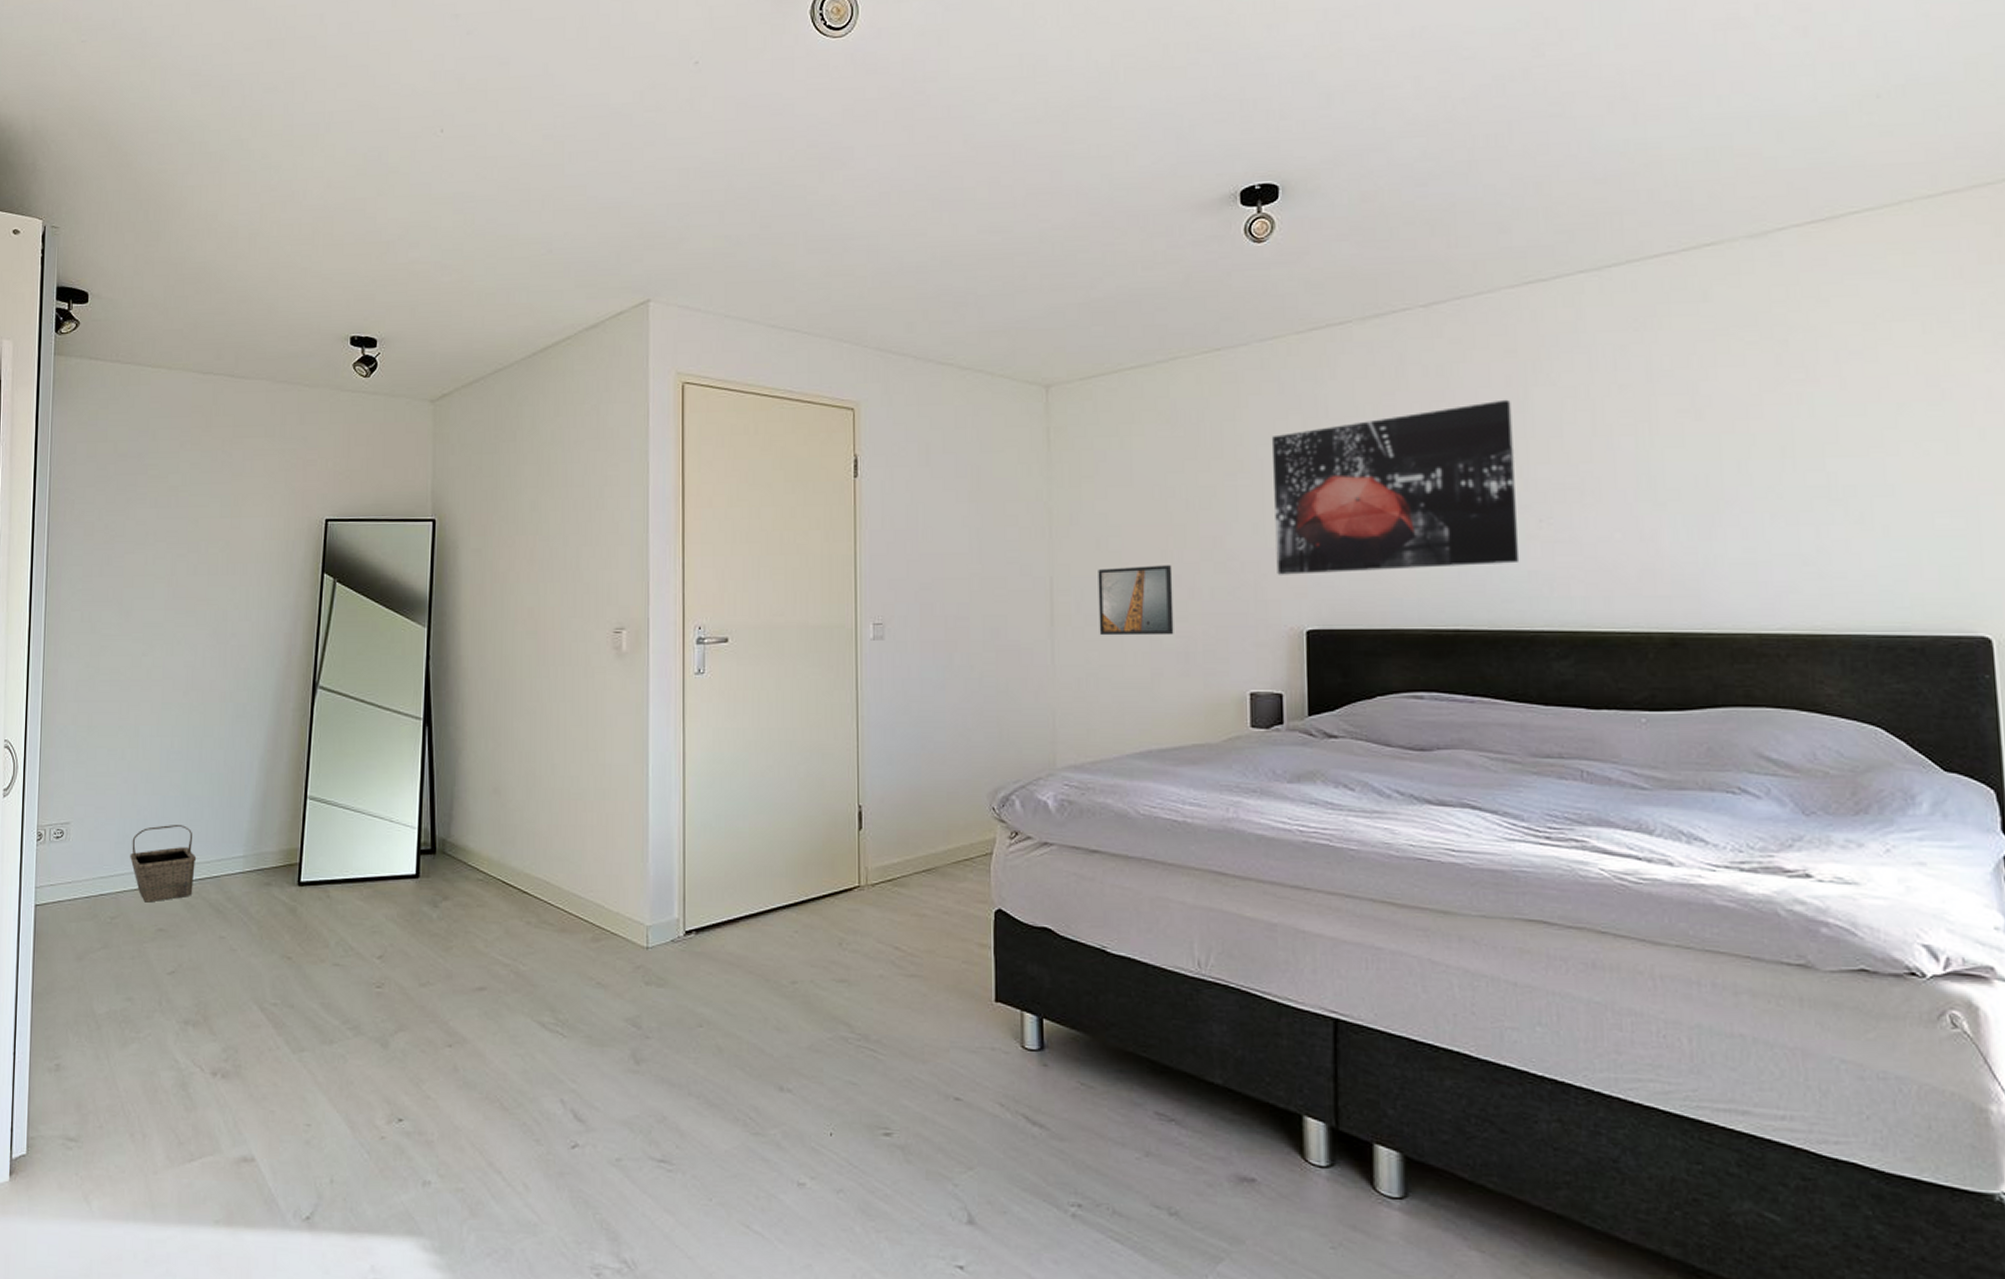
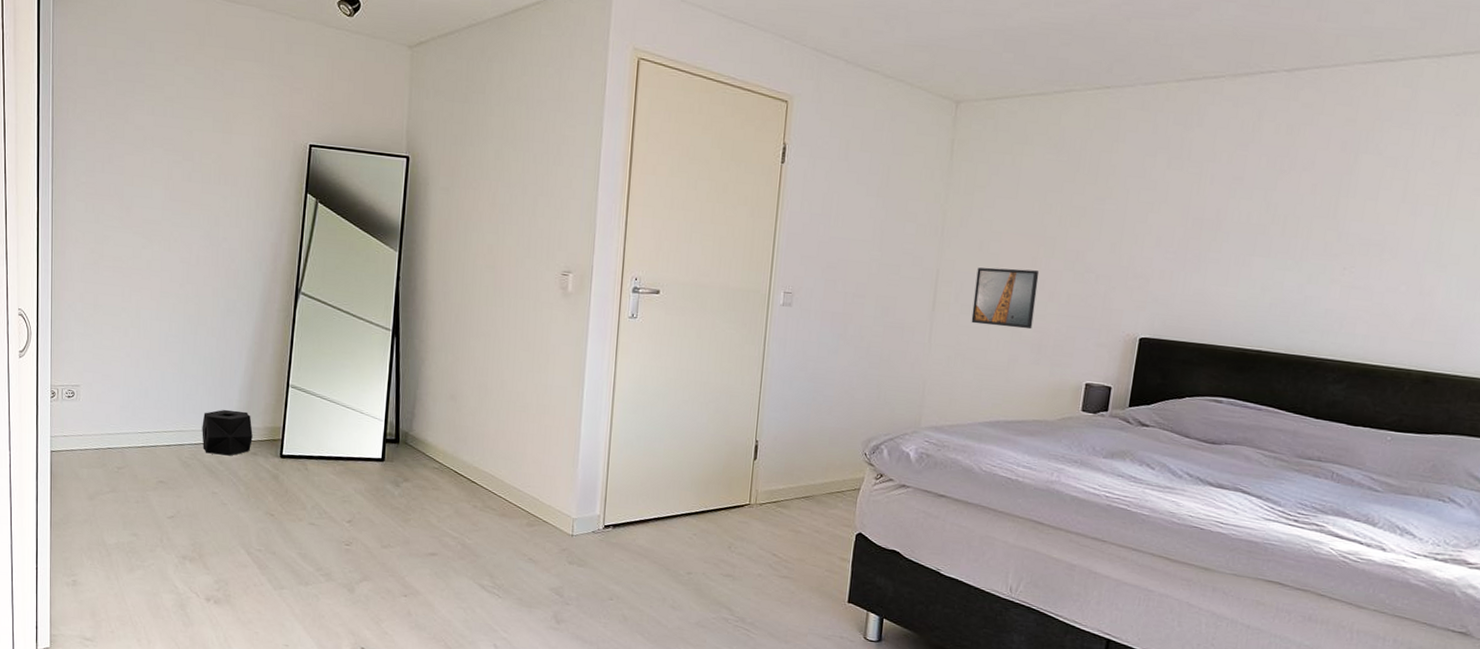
basket: present [130,825,197,903] -> none [134,396,192,459]
speaker: none [207,833,266,890] -> present [202,409,253,456]
wall art: present [1271,399,1520,575] -> none [1124,161,1342,302]

